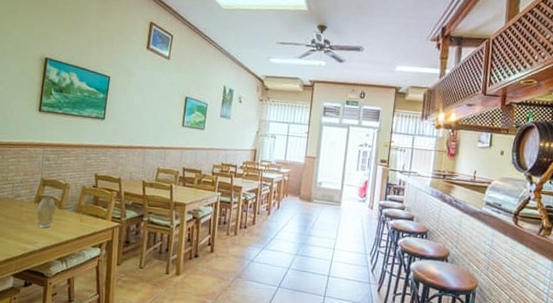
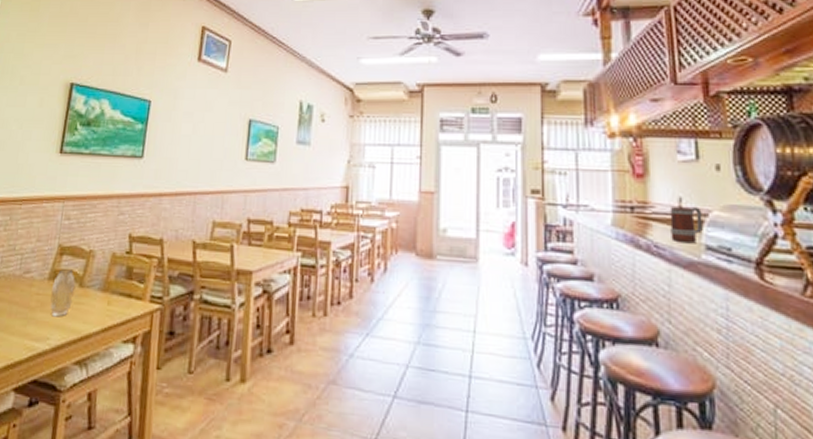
beer mug: none [465,177,487,201] -> present [669,206,703,244]

